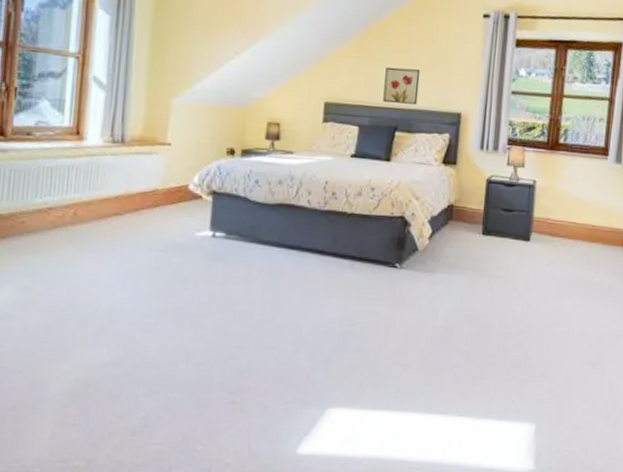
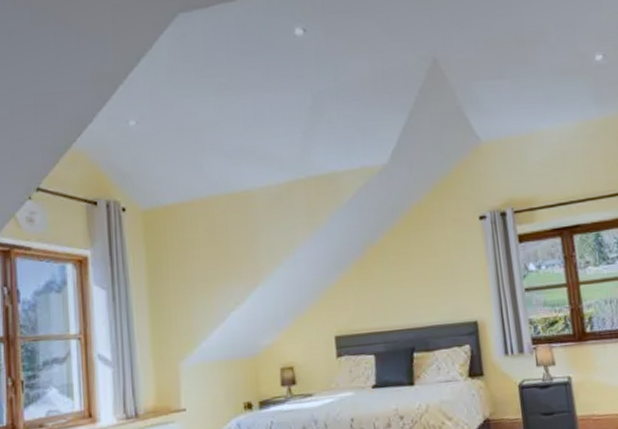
wall art: present [383,67,421,105] -> none [391,285,430,324]

